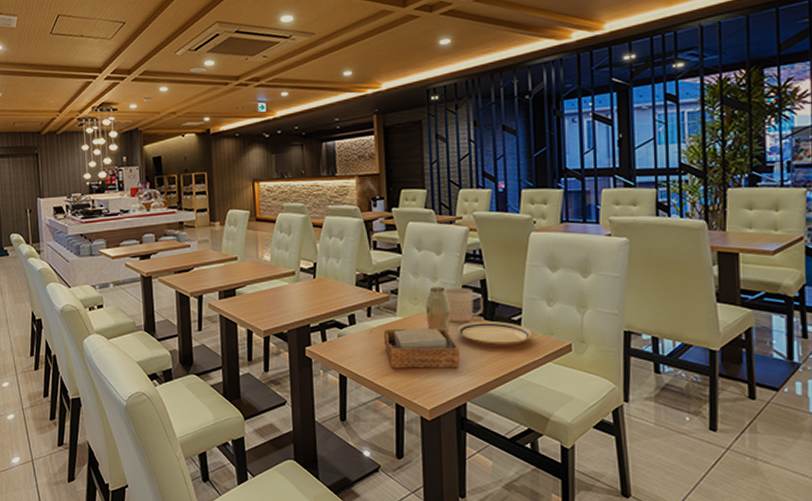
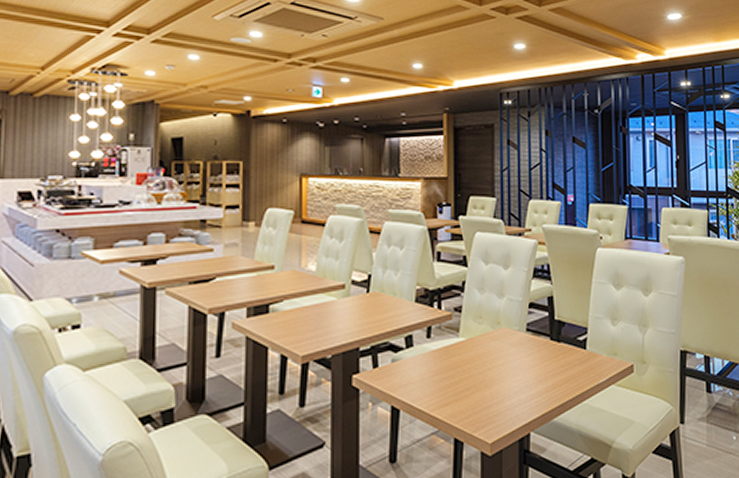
napkin holder: present [383,328,461,369] -> none [444,350,525,397]
vase: present [426,286,451,334] -> none [491,304,516,356]
mug: present [443,287,484,323] -> none [510,304,550,344]
plate: present [456,320,533,347] -> none [522,341,597,370]

